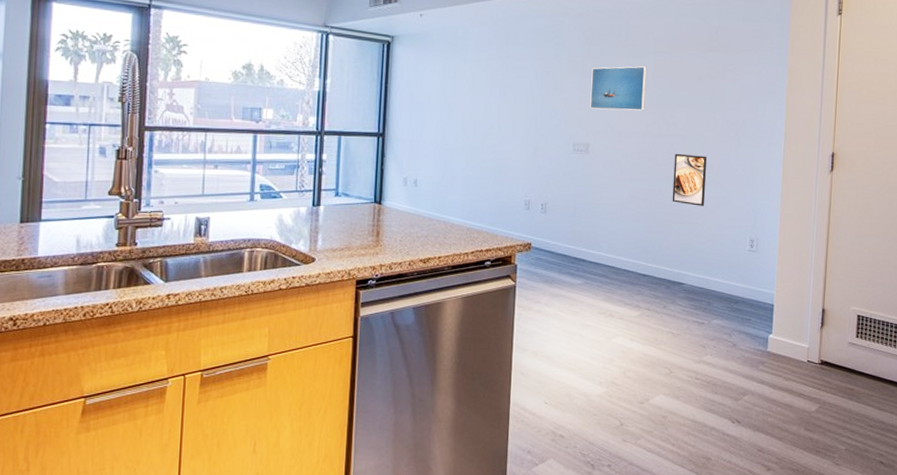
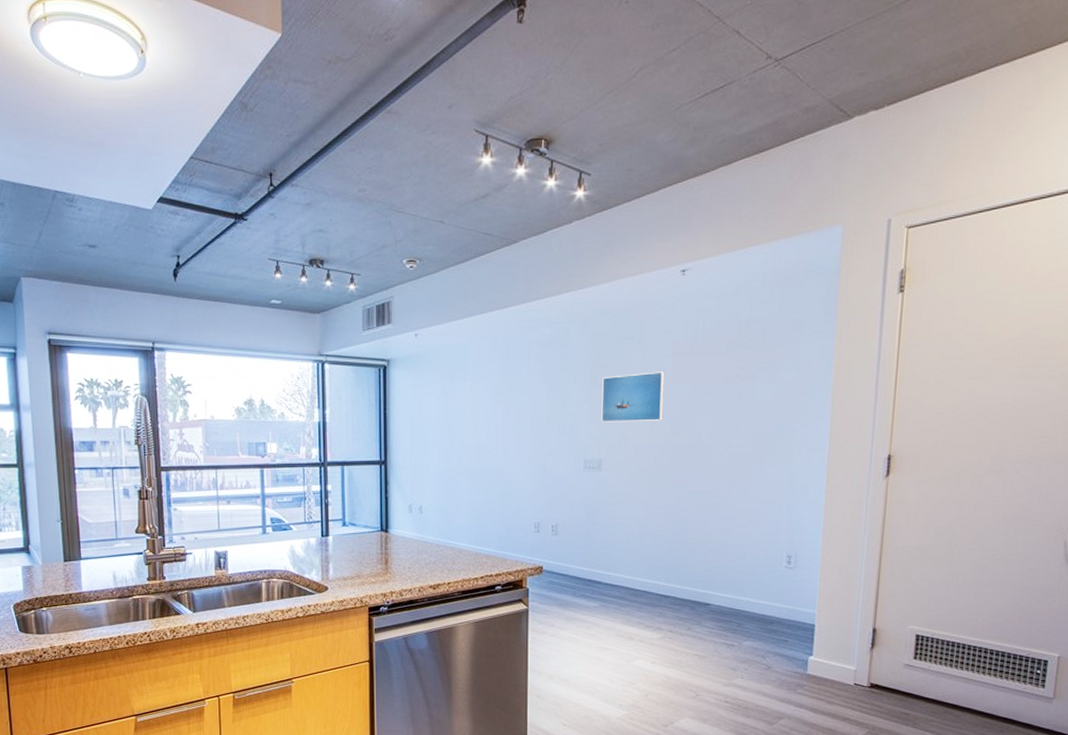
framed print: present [672,153,708,206] -> none [696,465,737,521]

